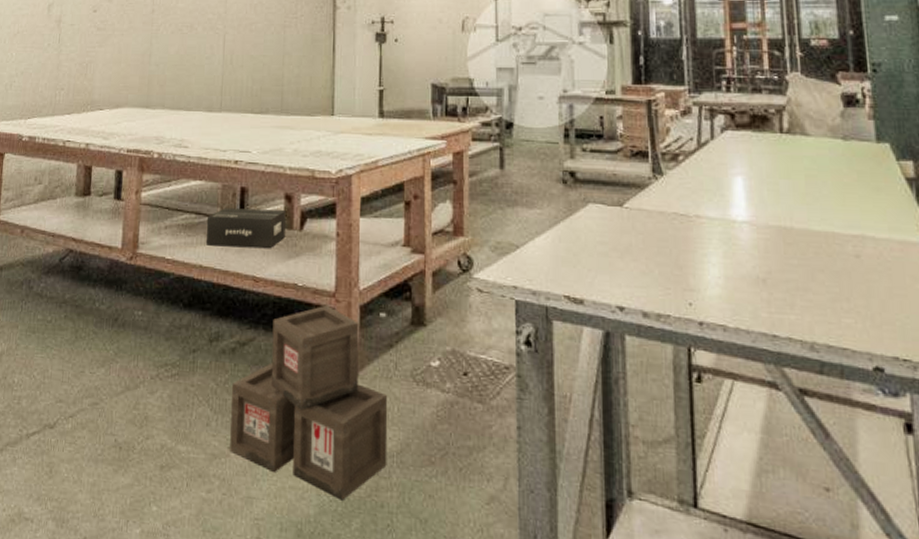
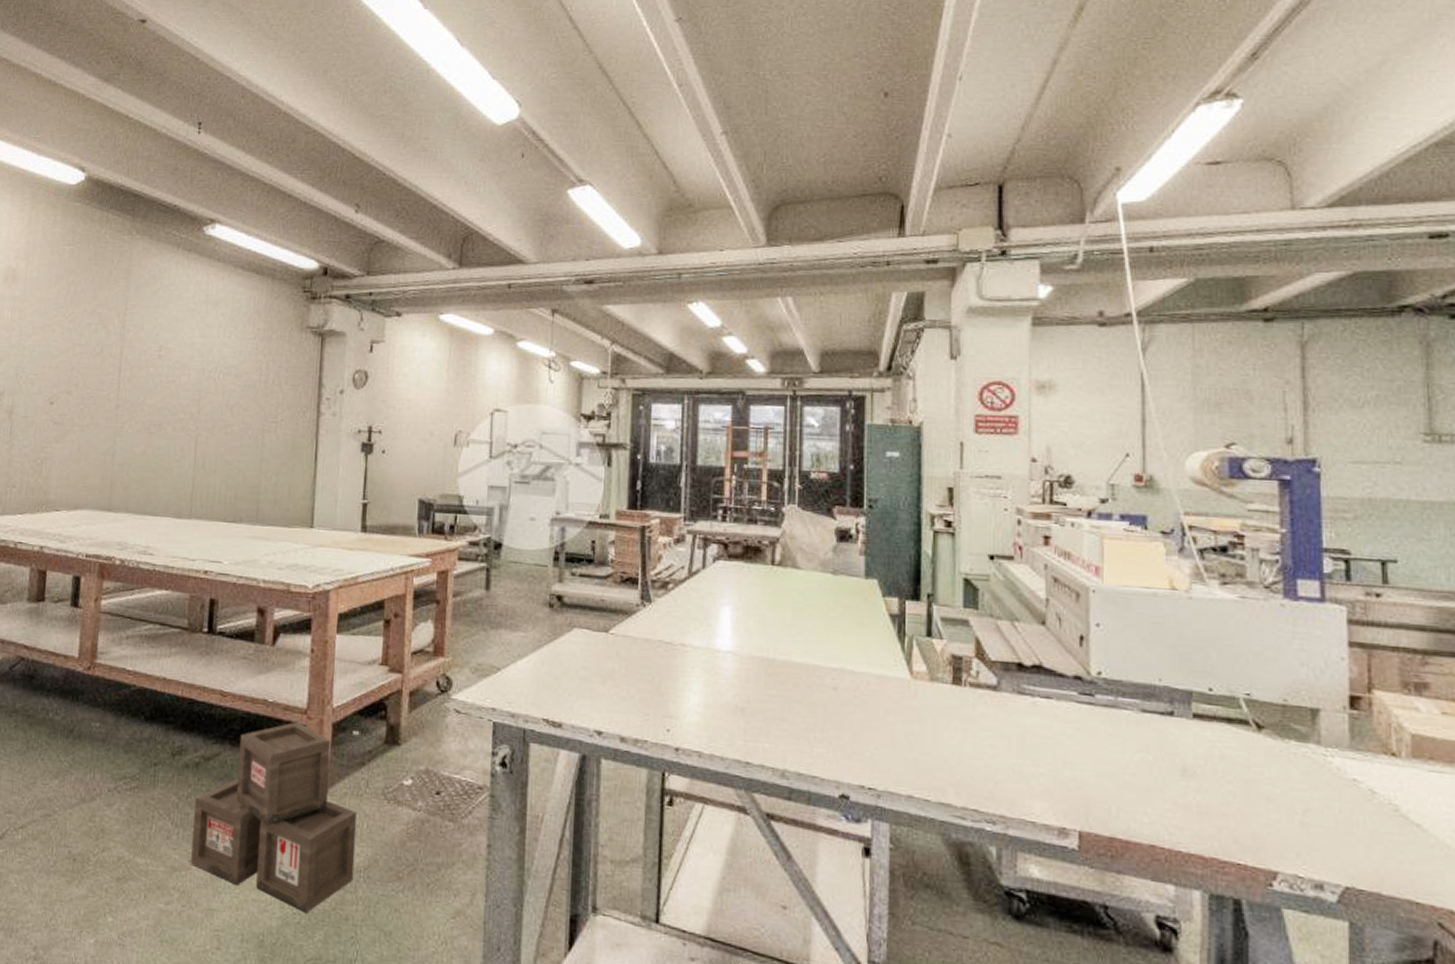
box: present [206,208,286,249] -> none [171,619,258,663]

